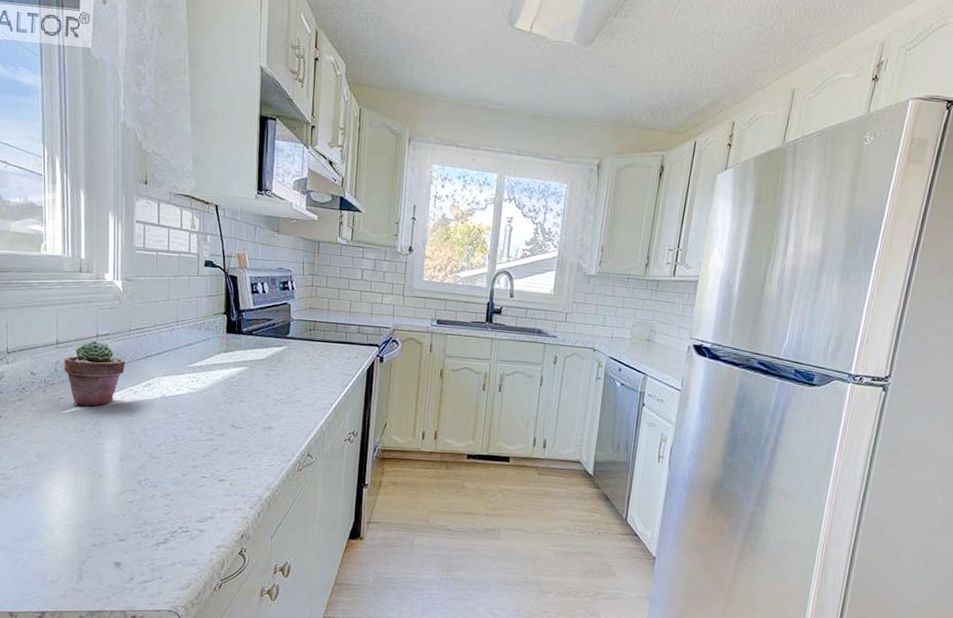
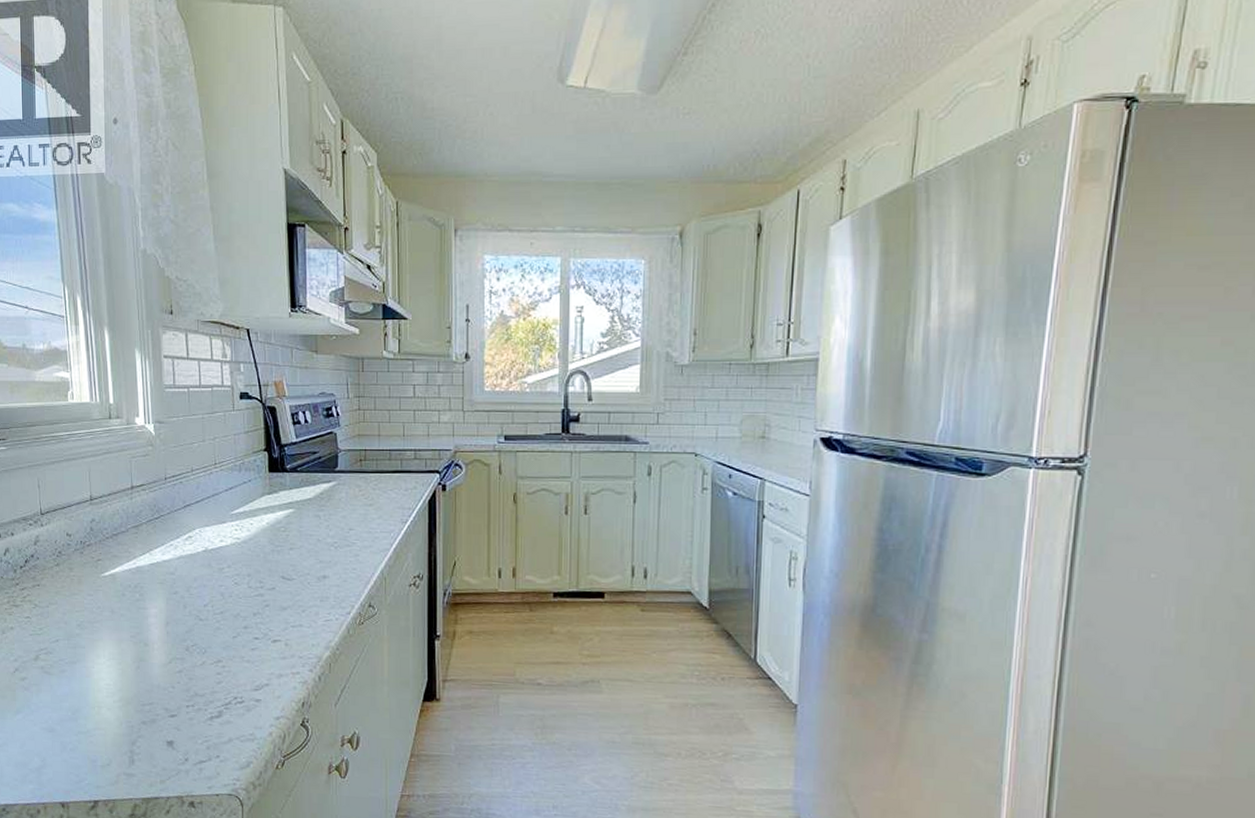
potted succulent: present [64,340,126,406] -> none [100,493,164,567]

